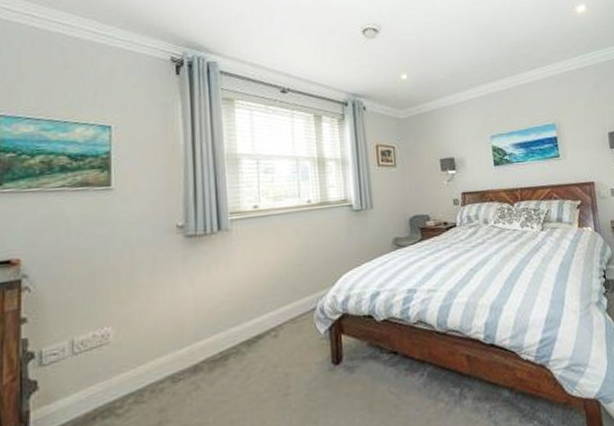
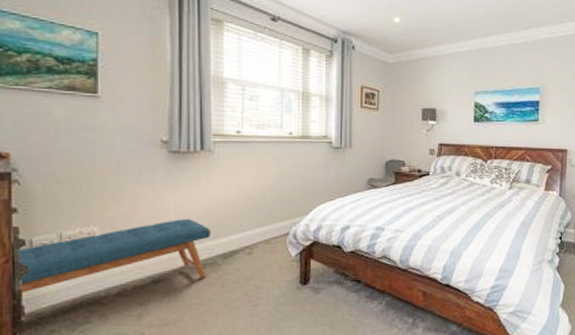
bench: none [24,306,232,415] -> present [15,219,210,294]

